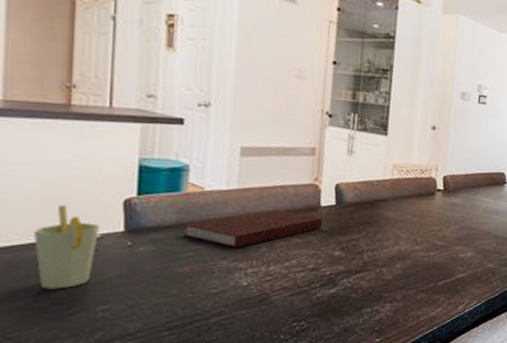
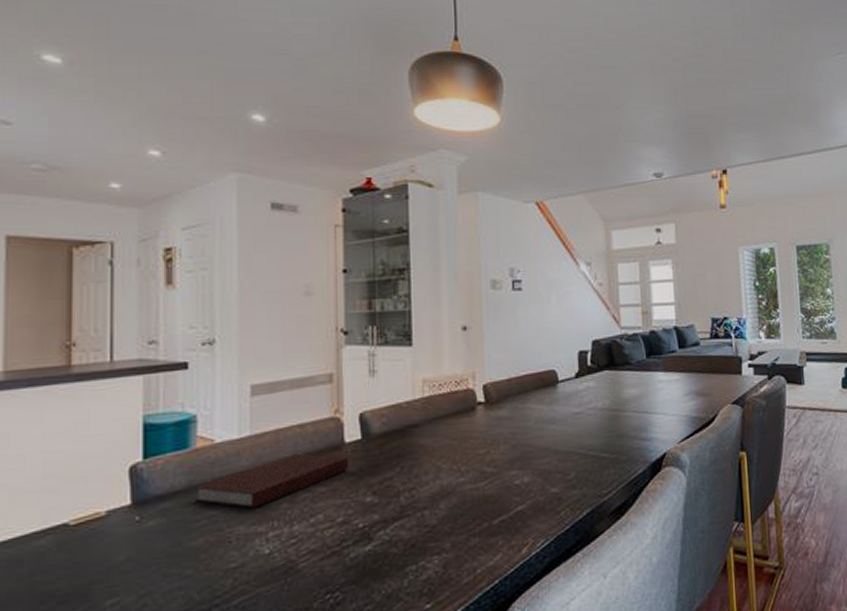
cup: present [34,204,100,289] -> none [37,481,105,586]

